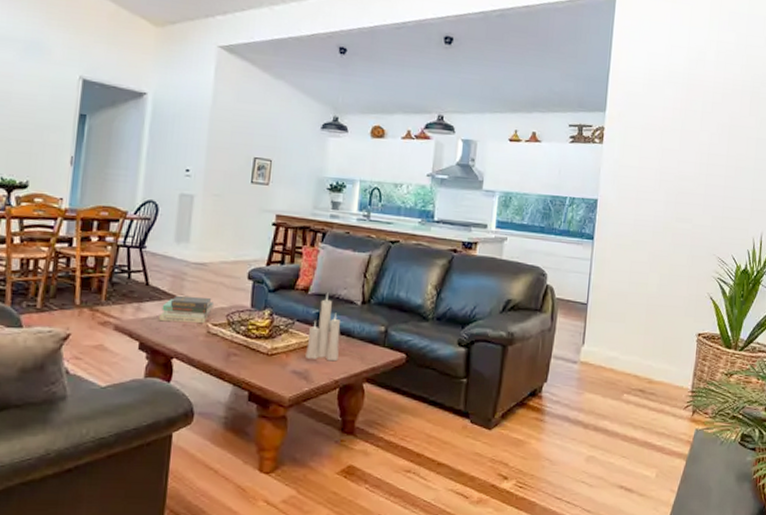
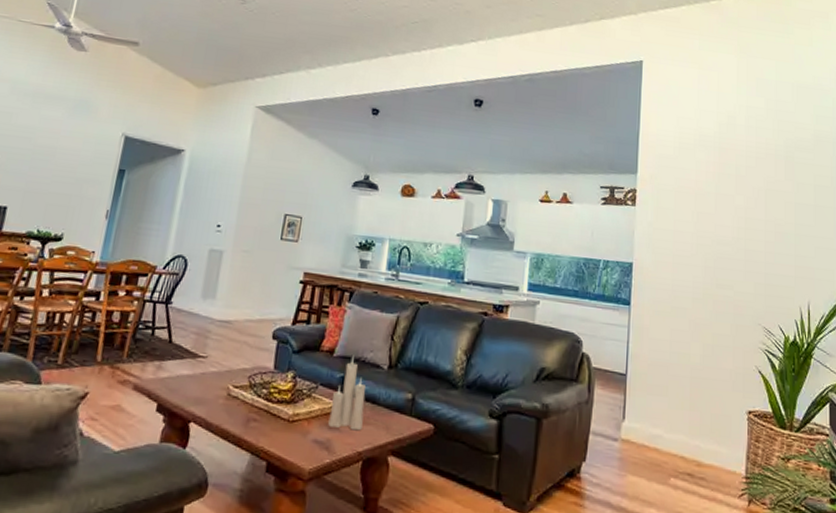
books: present [159,295,215,324] -> none [179,354,237,386]

